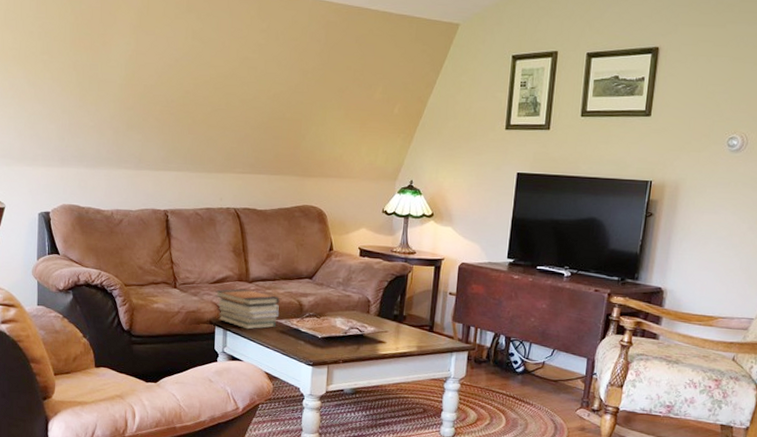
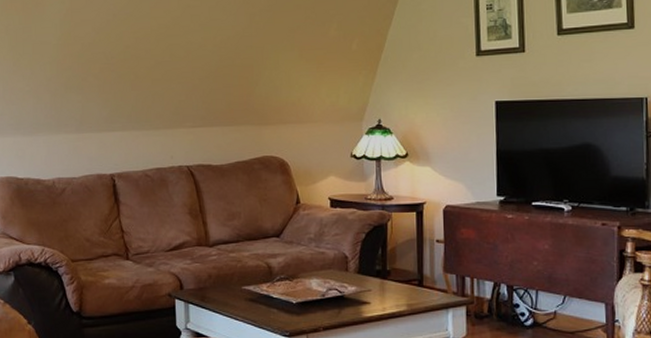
book stack: present [215,288,280,330] -> none [172,254,246,300]

